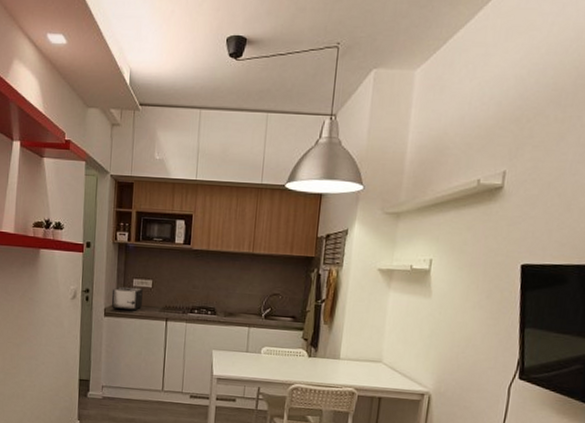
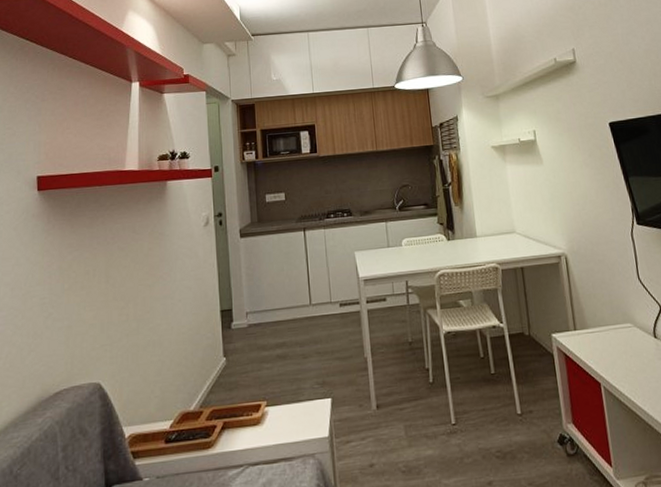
toaster: present [111,286,143,311] -> none [245,202,278,229]

